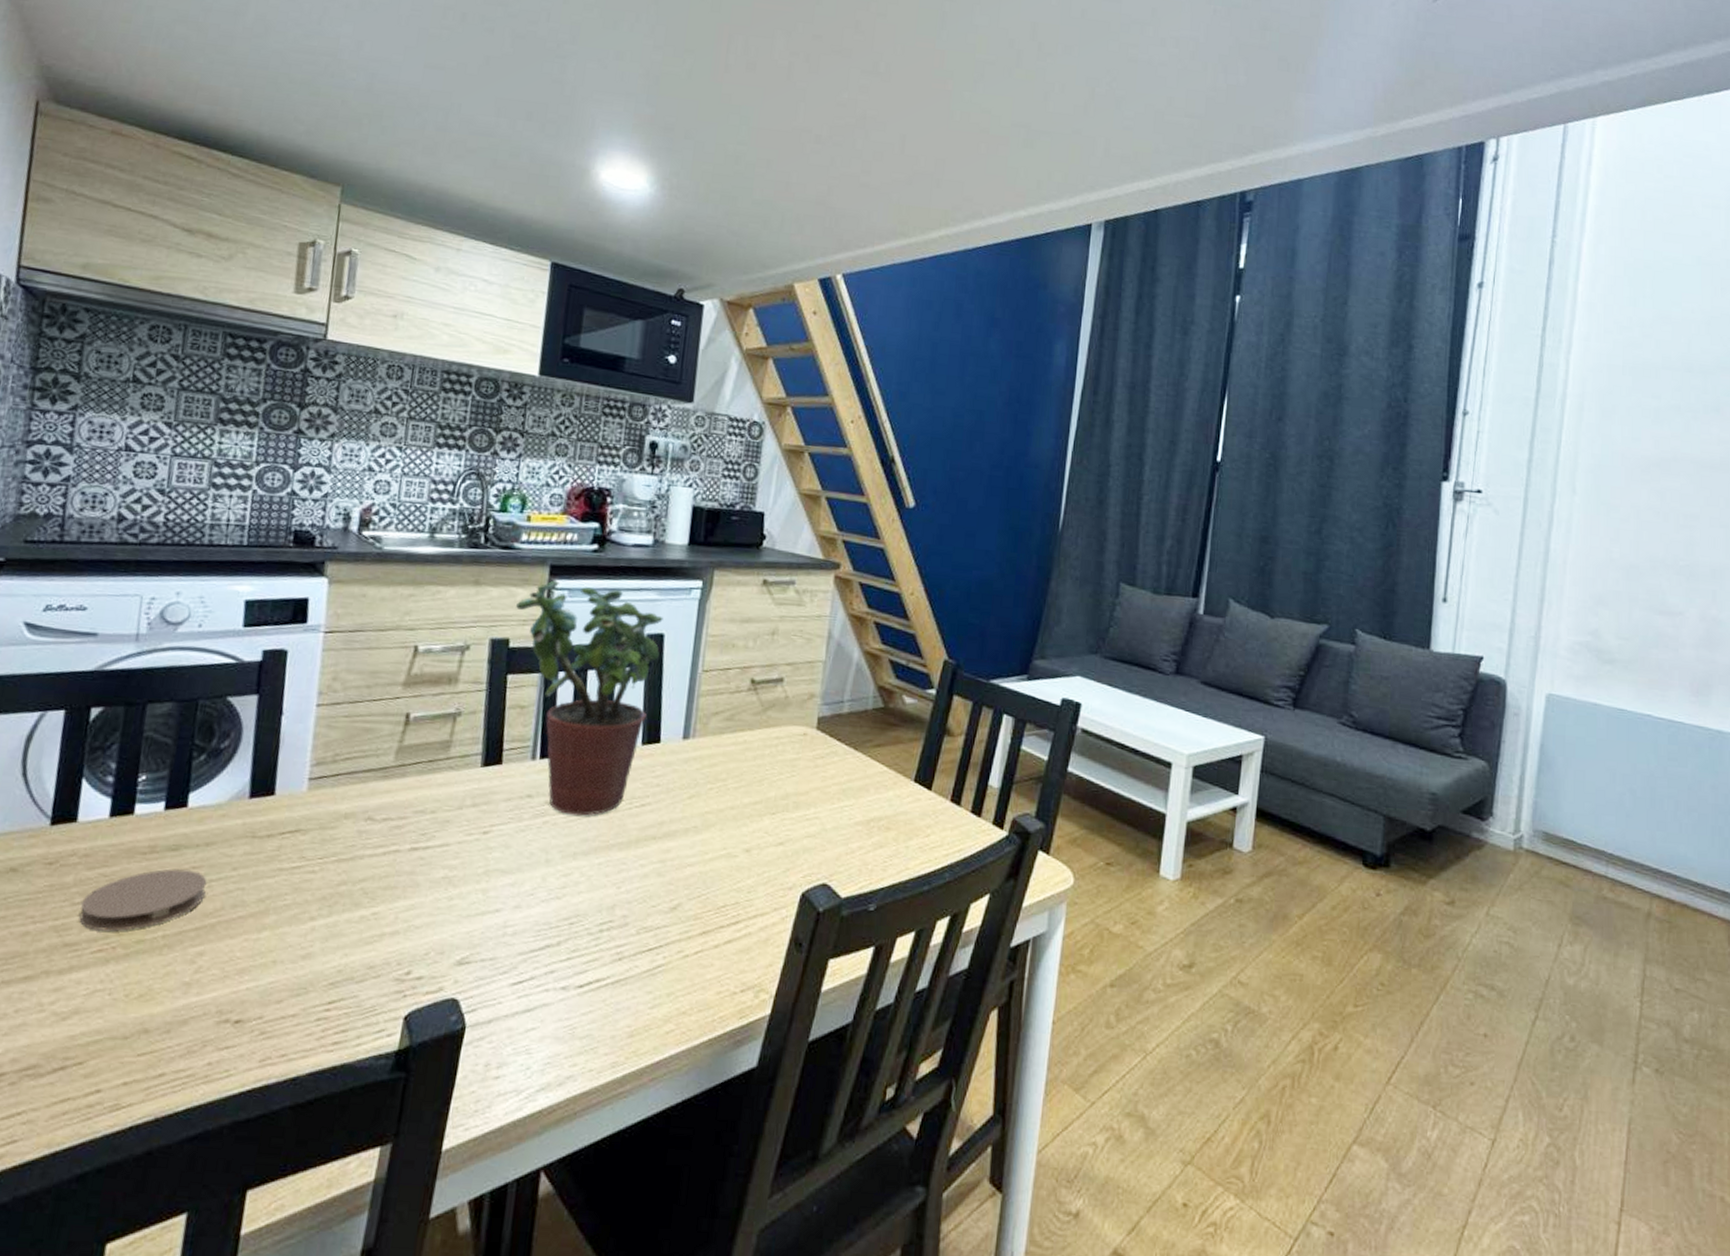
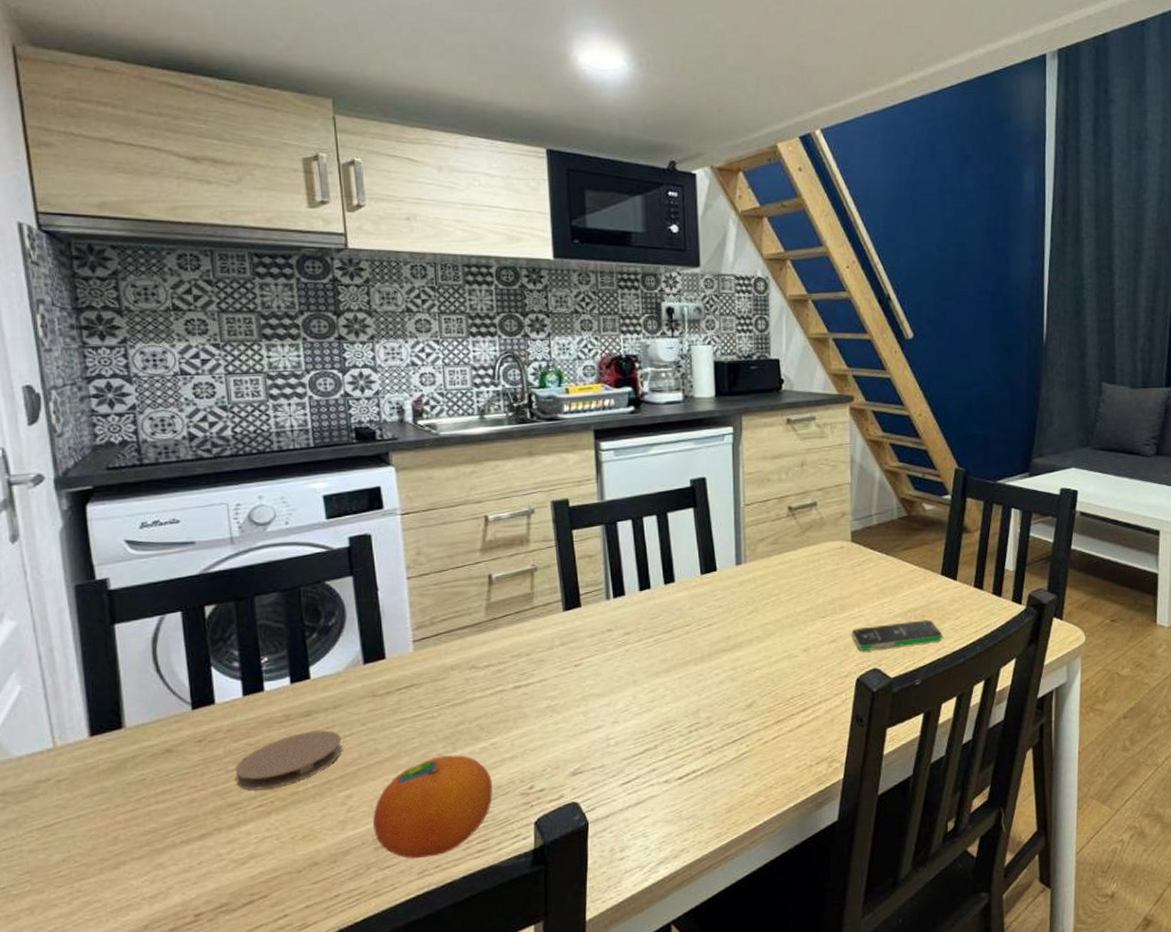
fruit: none [220,919,366,1043] -> present [373,755,493,859]
potted plant: present [515,580,663,816] -> none [568,443,704,641]
smartphone: none [802,831,908,862] -> present [851,620,943,651]

